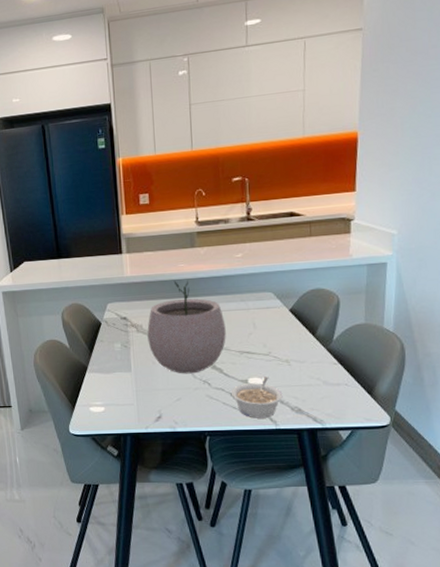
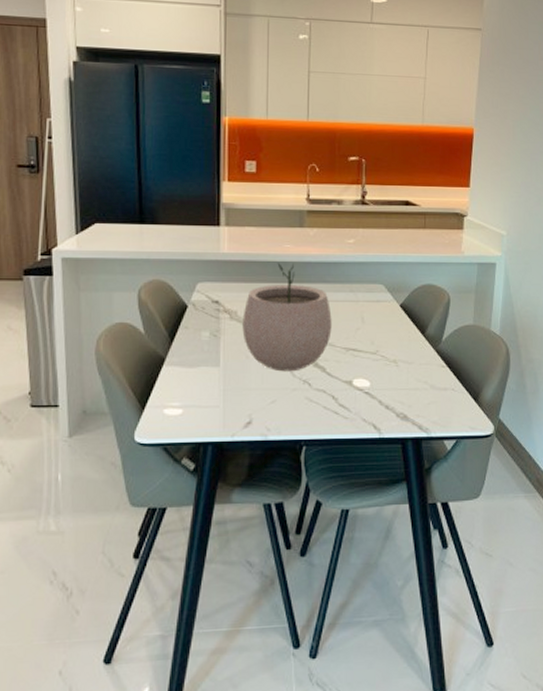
legume: present [231,376,283,418] -> none [333,378,389,426]

